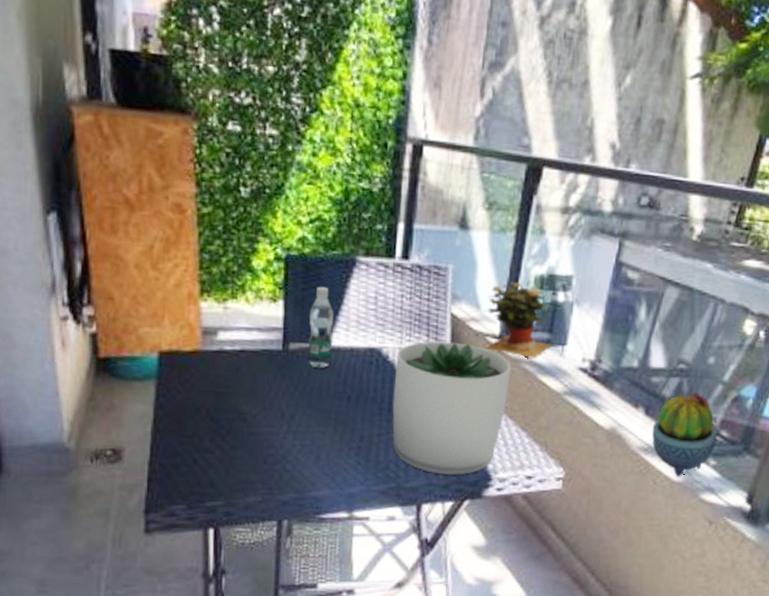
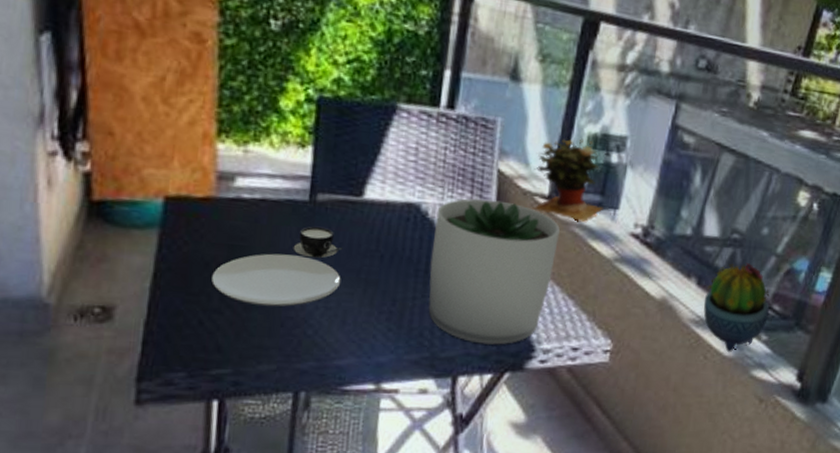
plate: none [202,398,314,446] -> present [211,253,341,307]
teacup: none [270,372,314,402] -> present [293,226,343,259]
bottle: present [308,286,334,369] -> none [337,133,369,224]

